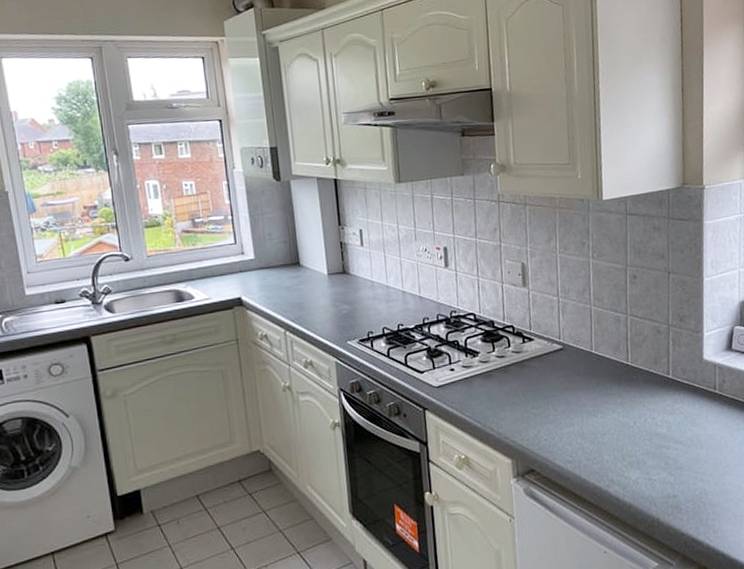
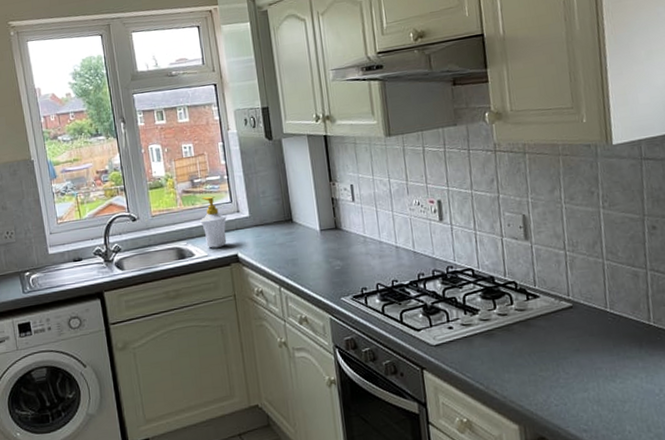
soap bottle: none [201,237,231,291] -> present [200,196,227,249]

